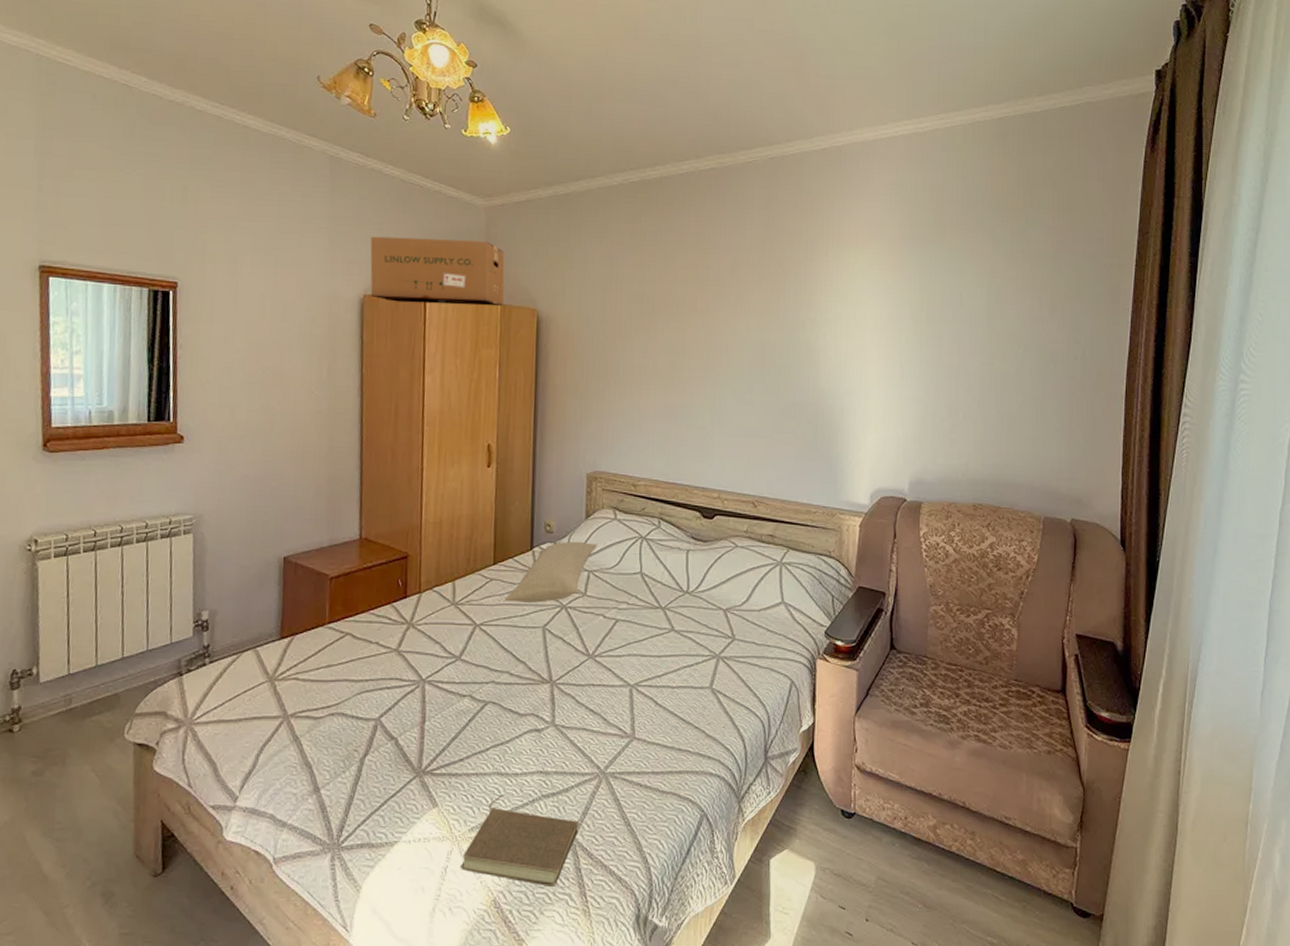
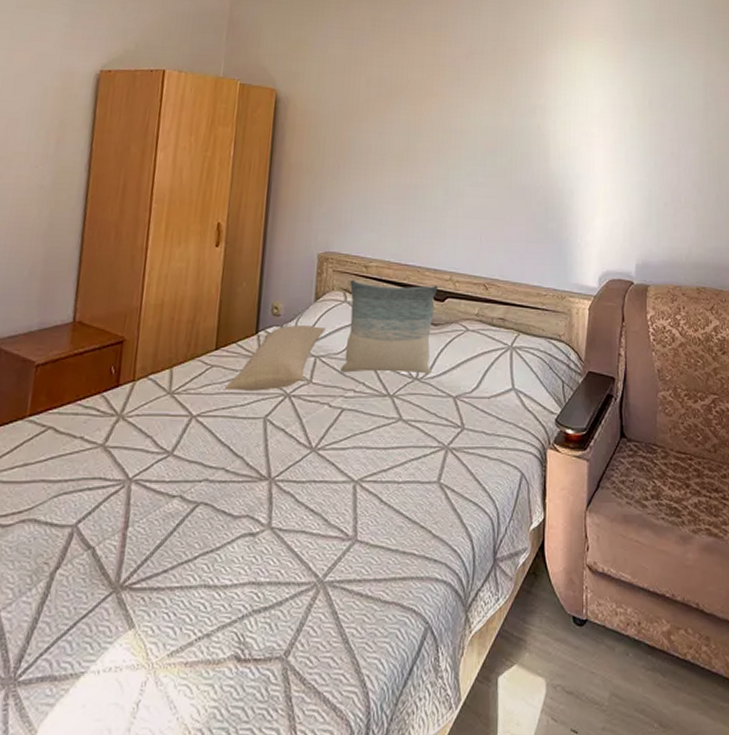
box: present [370,236,505,307] -> none [108,14,247,86]
book: present [460,793,579,887] -> none [154,609,292,721]
pillow: none [613,498,707,588] -> present [341,279,438,374]

